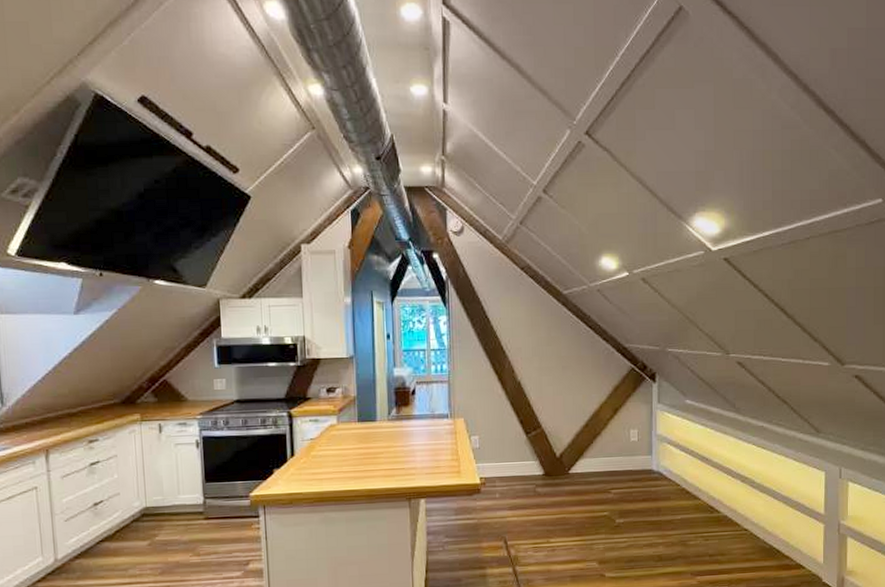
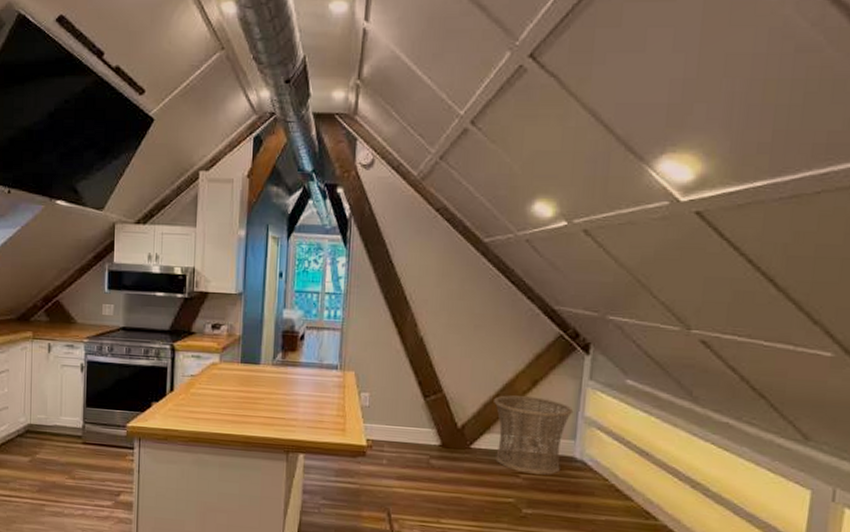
basket: none [584,423,648,489] -> present [494,395,574,475]

